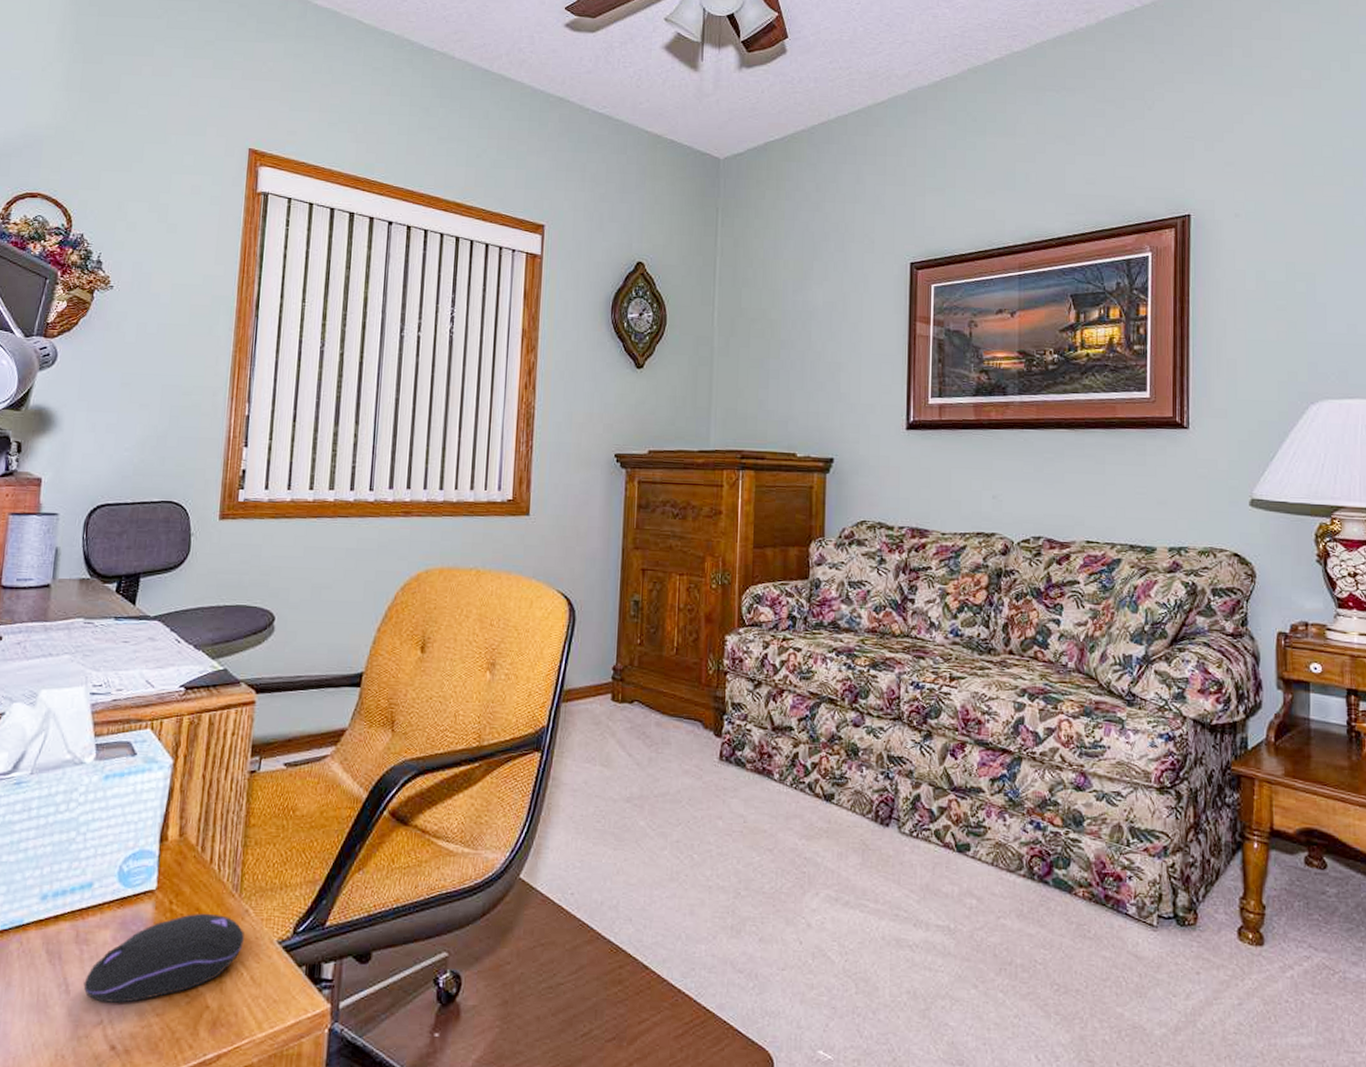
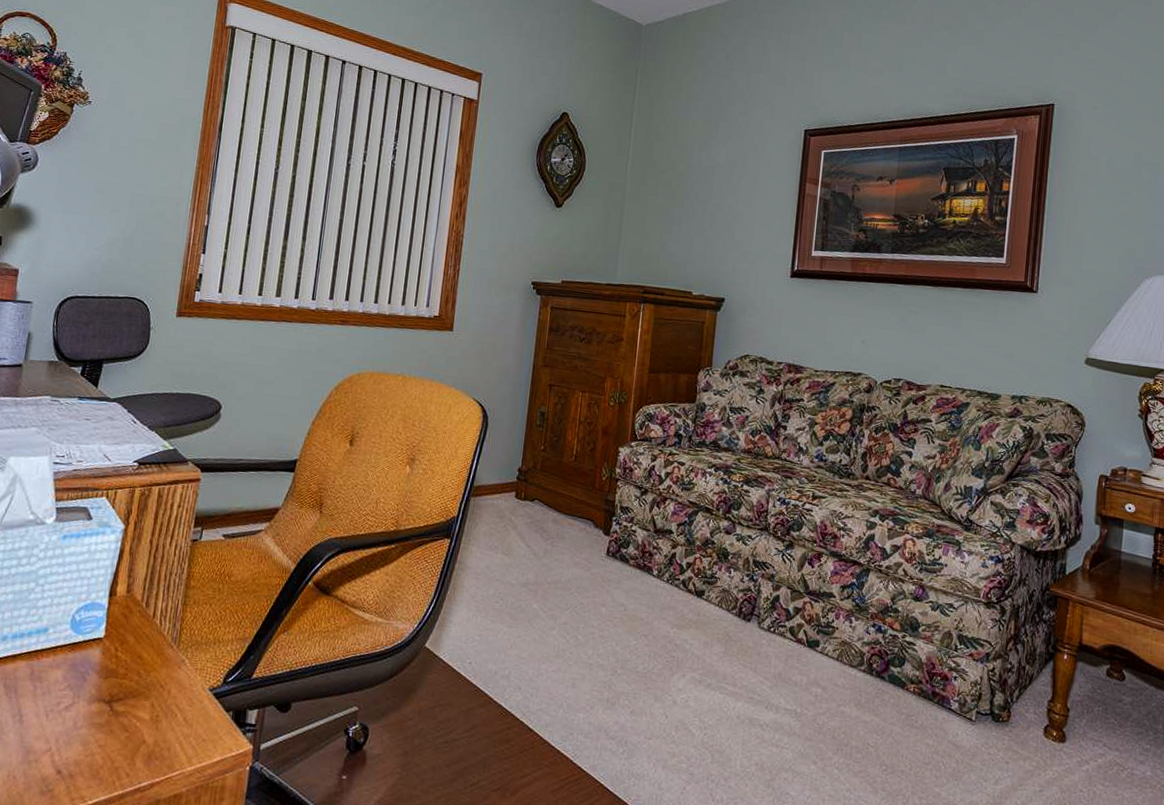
computer mouse: present [83,913,244,1003] -> none [35,660,180,734]

